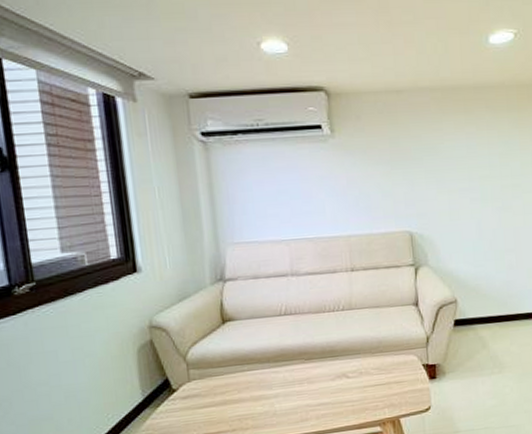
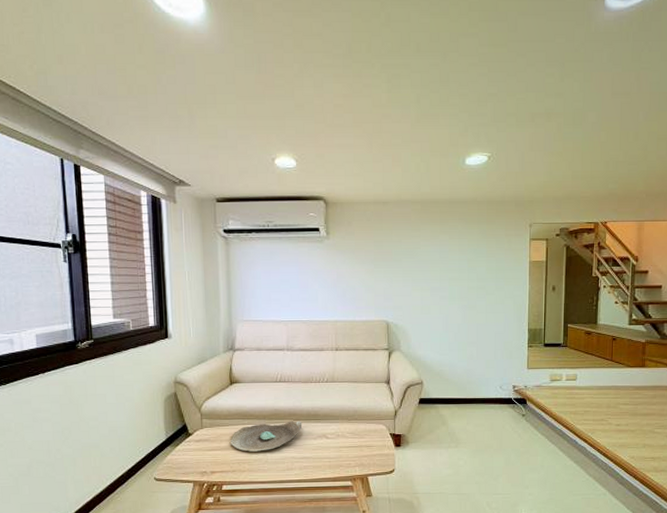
decorative bowl: none [227,360,317,404] -> present [231,421,303,452]

